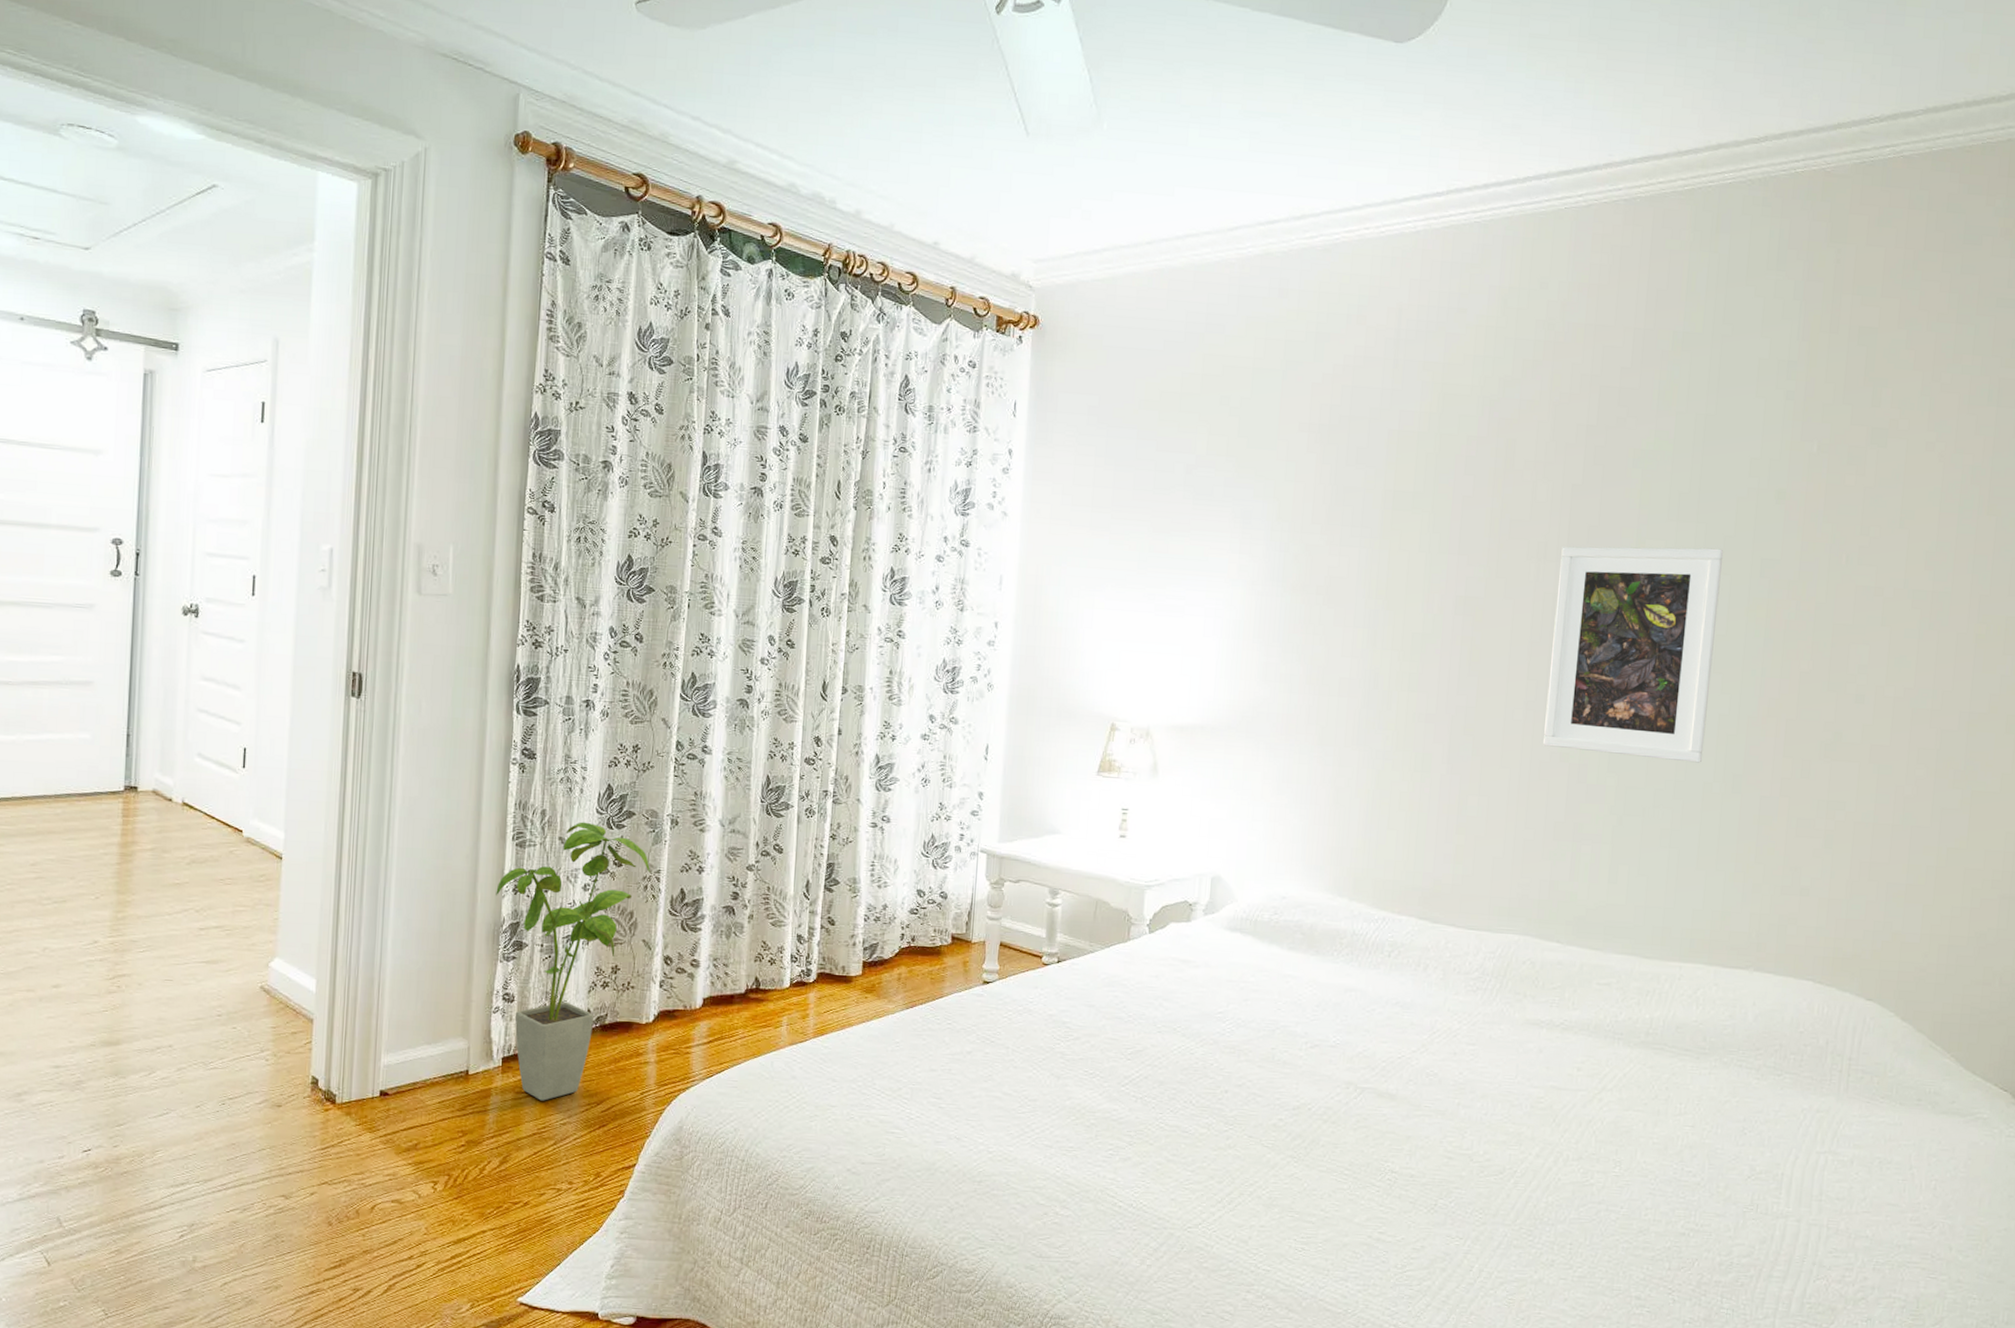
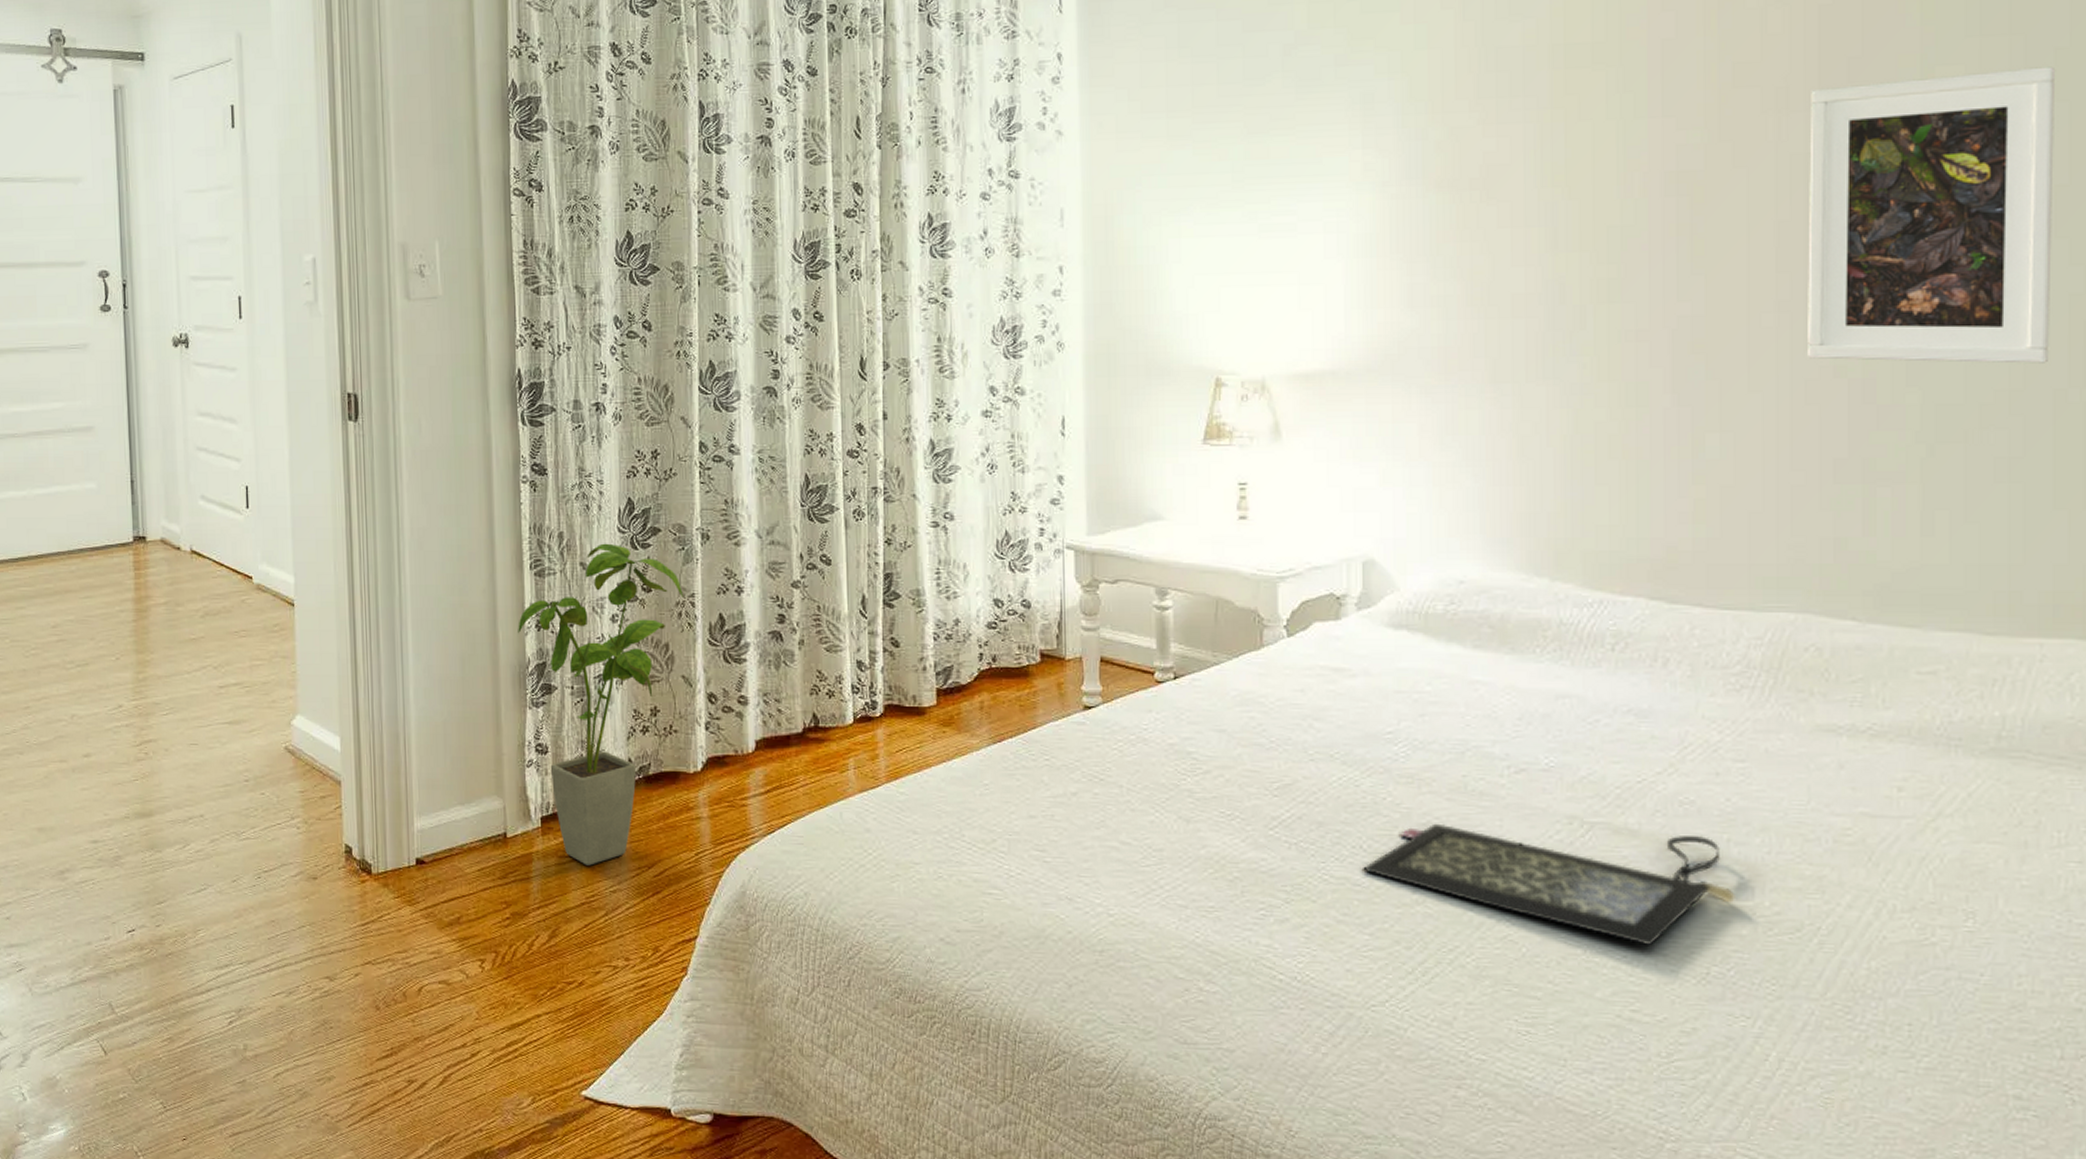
clutch bag: none [1190,1085,1460,1184] -> present [1361,823,1735,946]

